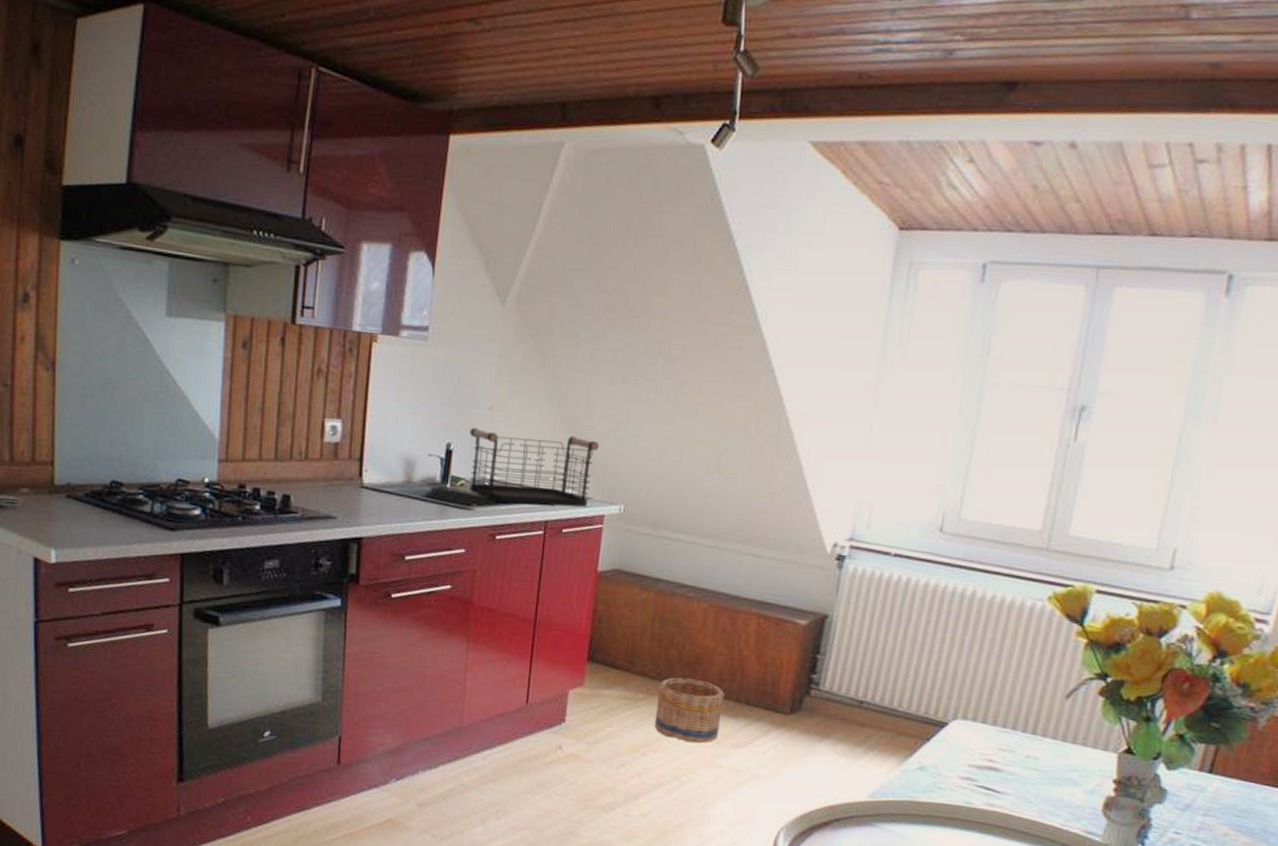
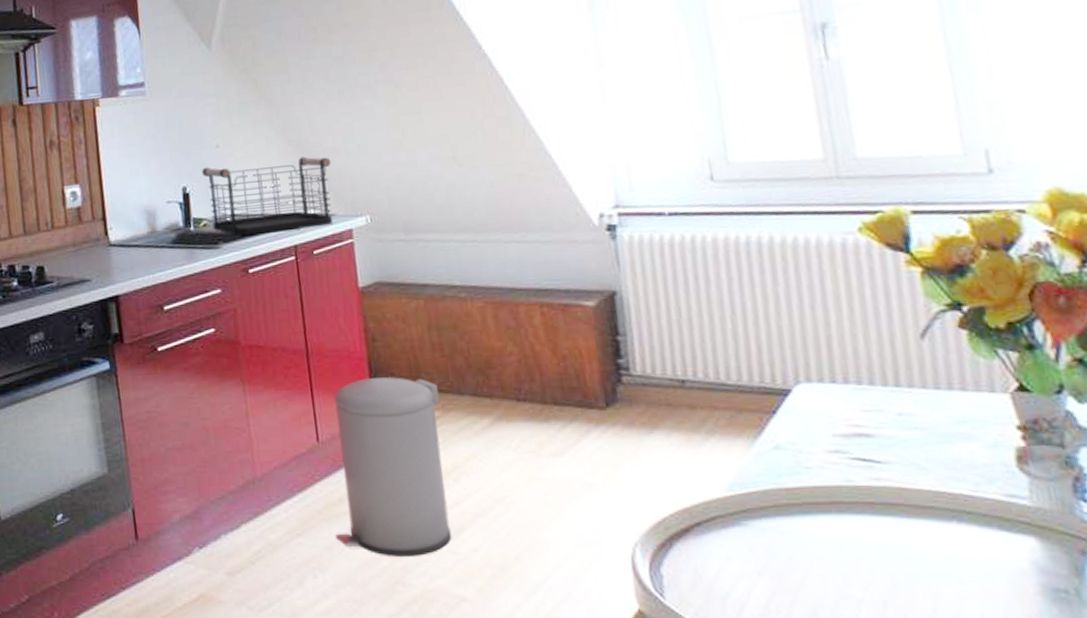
pedal bin: none [524,654,647,813] -> present [334,377,452,556]
basket: present [654,677,725,743] -> none [453,385,533,458]

